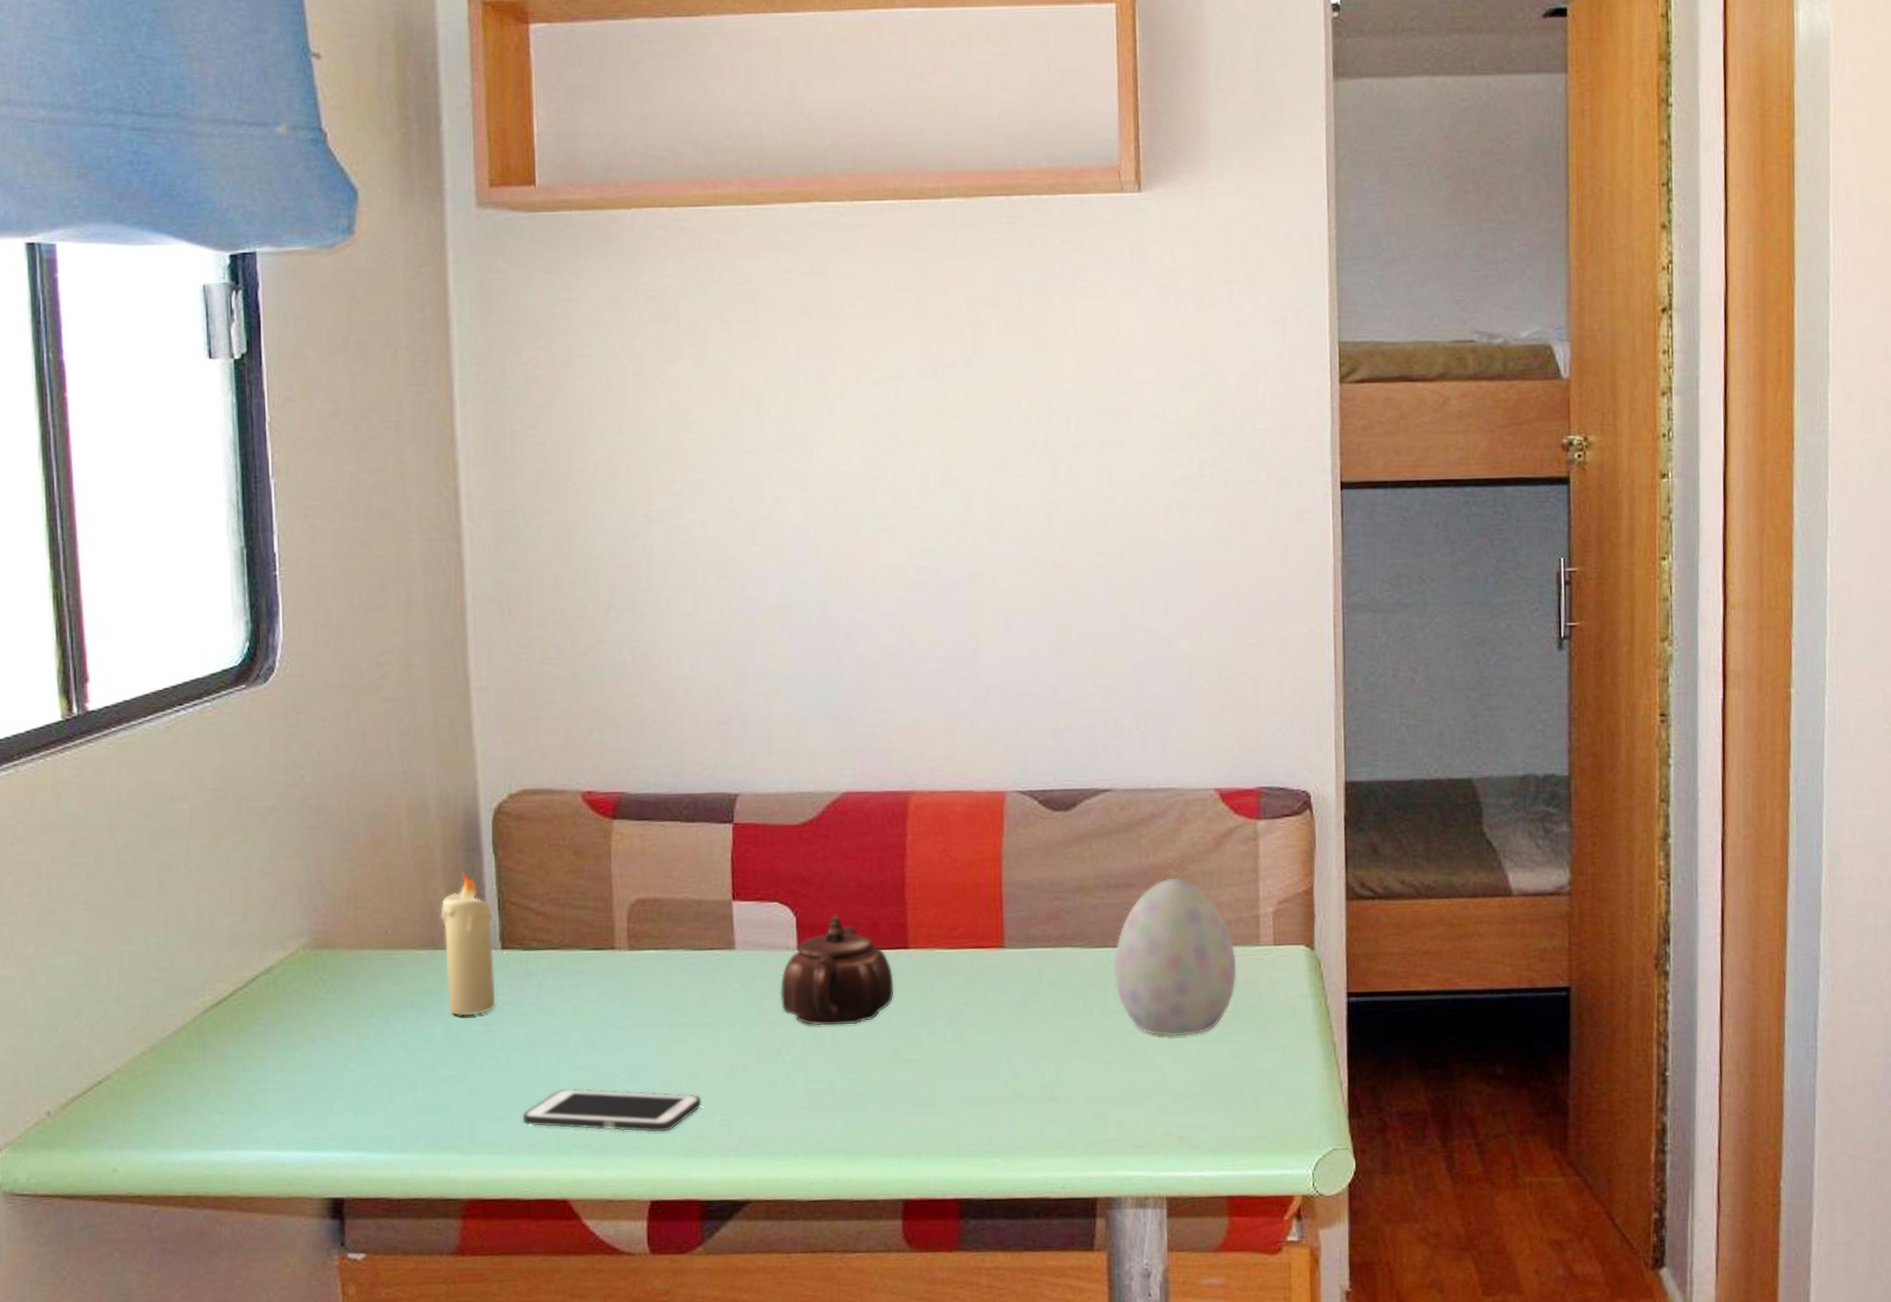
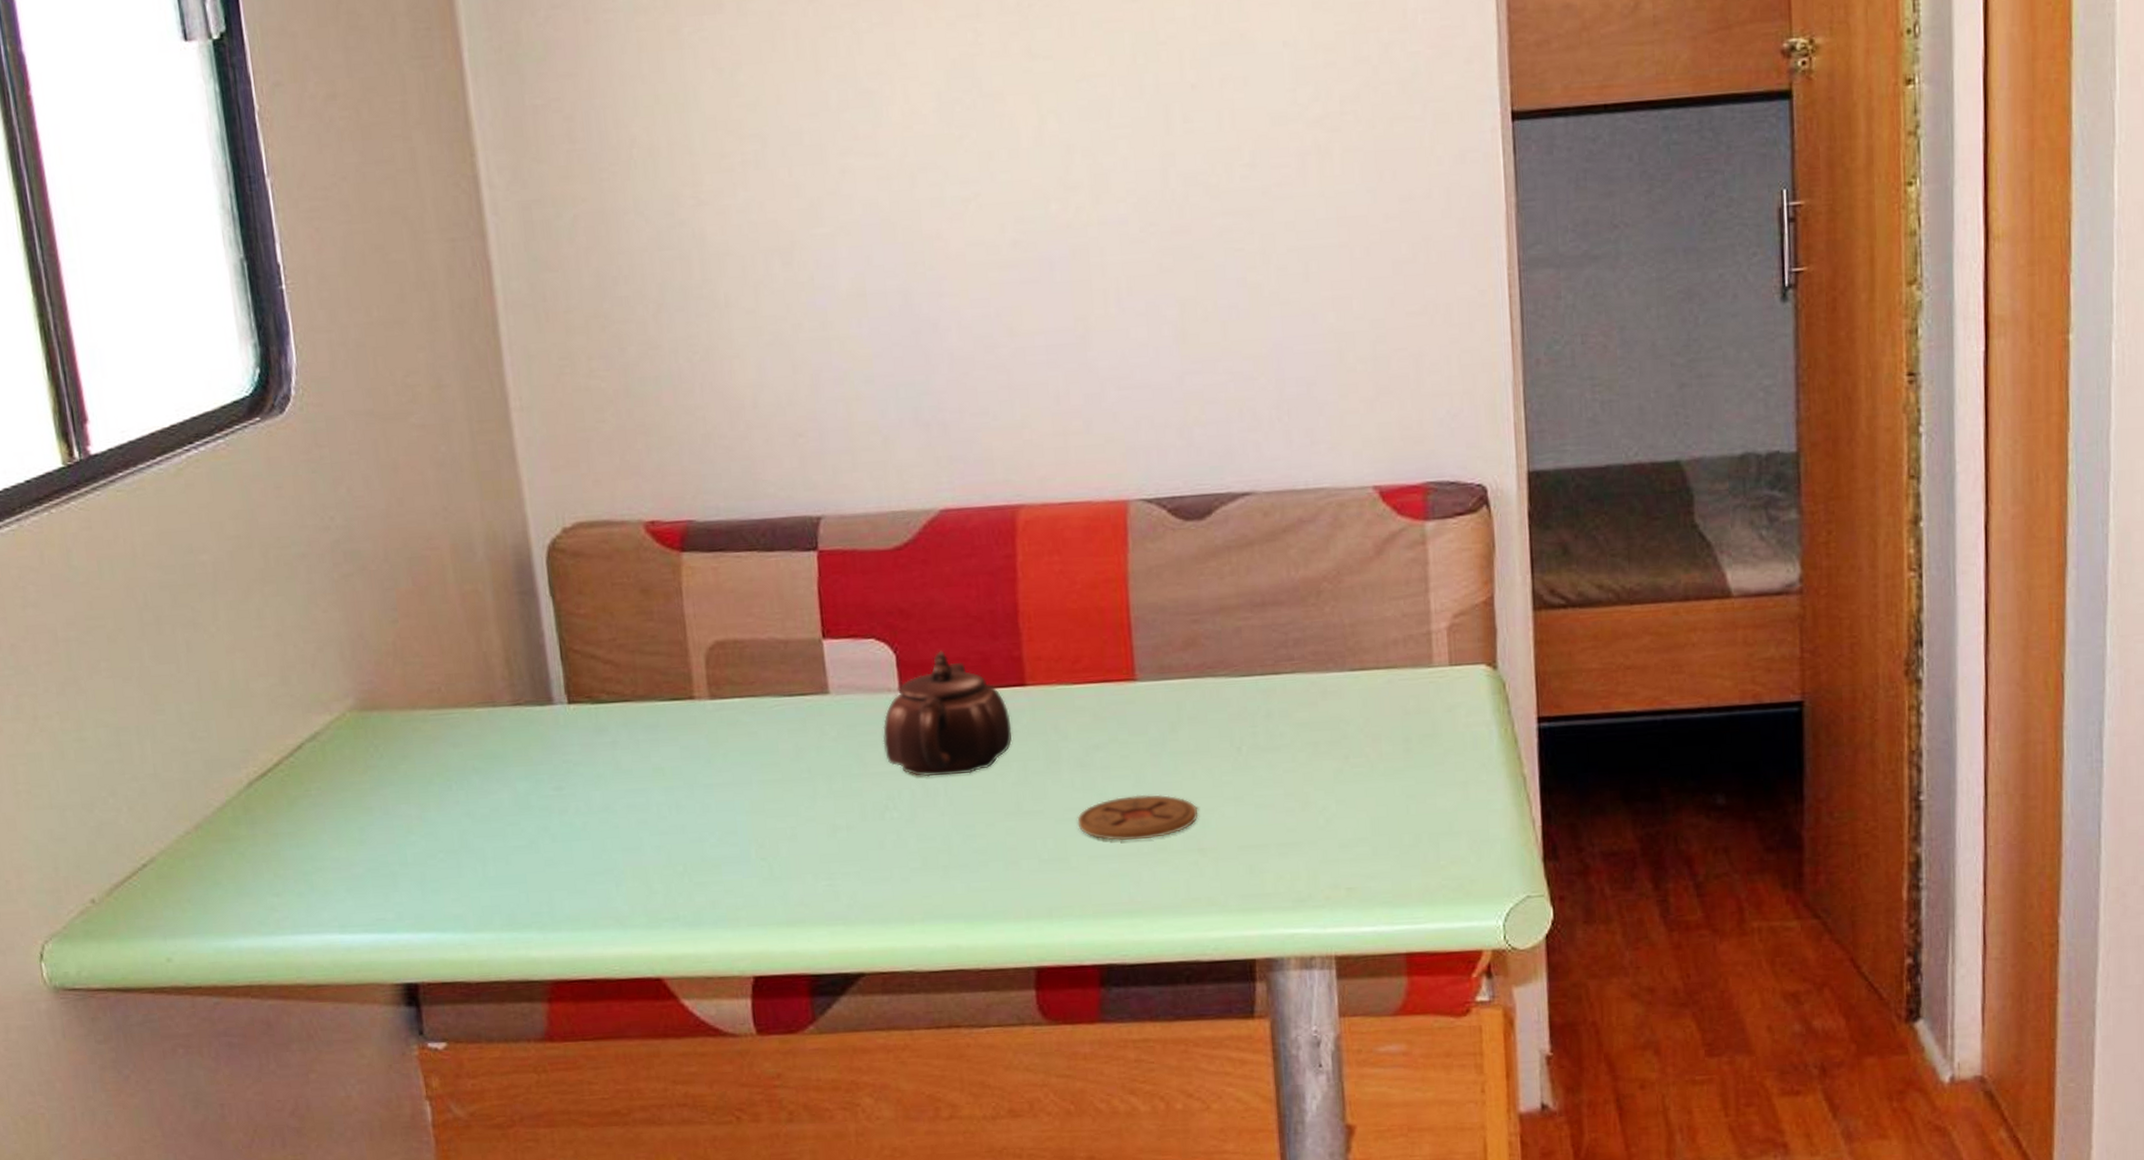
candle: present [441,872,496,1016] -> none [497,619,567,780]
cell phone: present [522,1088,702,1132] -> none [604,855,803,902]
coaster: none [947,1048,1053,1089] -> present [1077,794,1198,841]
decorative egg: present [1114,878,1237,1037] -> none [1263,592,1408,775]

